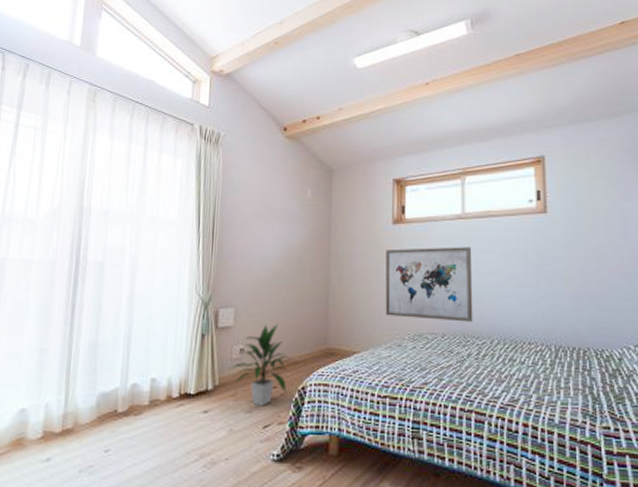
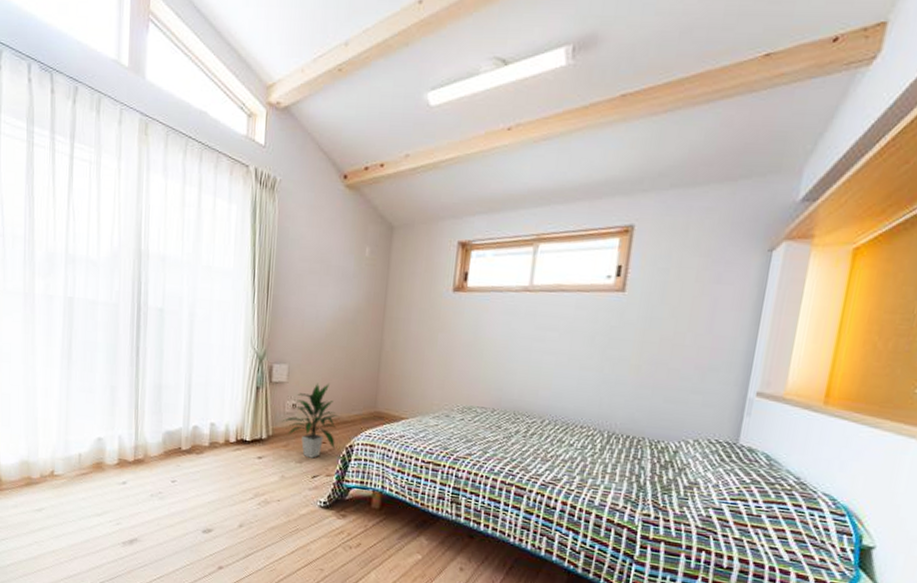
wall art: present [385,247,473,322] -> none [436,318,534,400]

